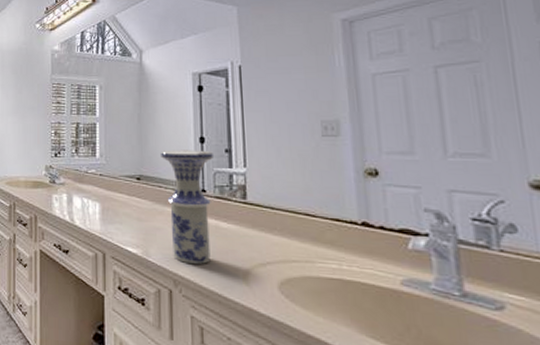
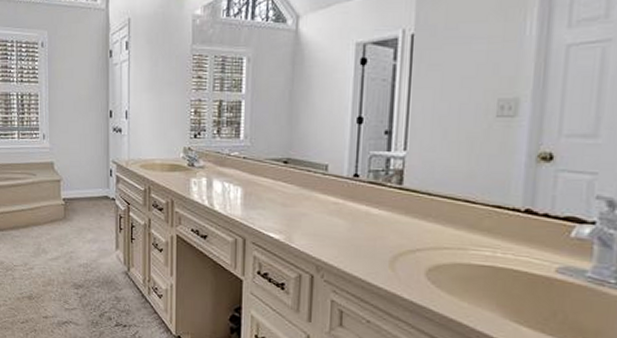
vase: present [160,149,215,264] -> none [311,131,372,250]

